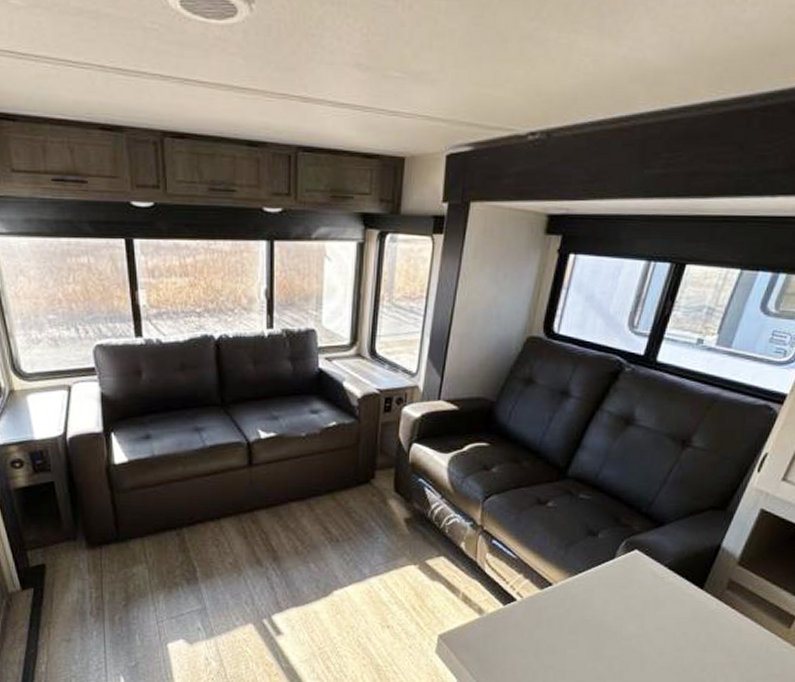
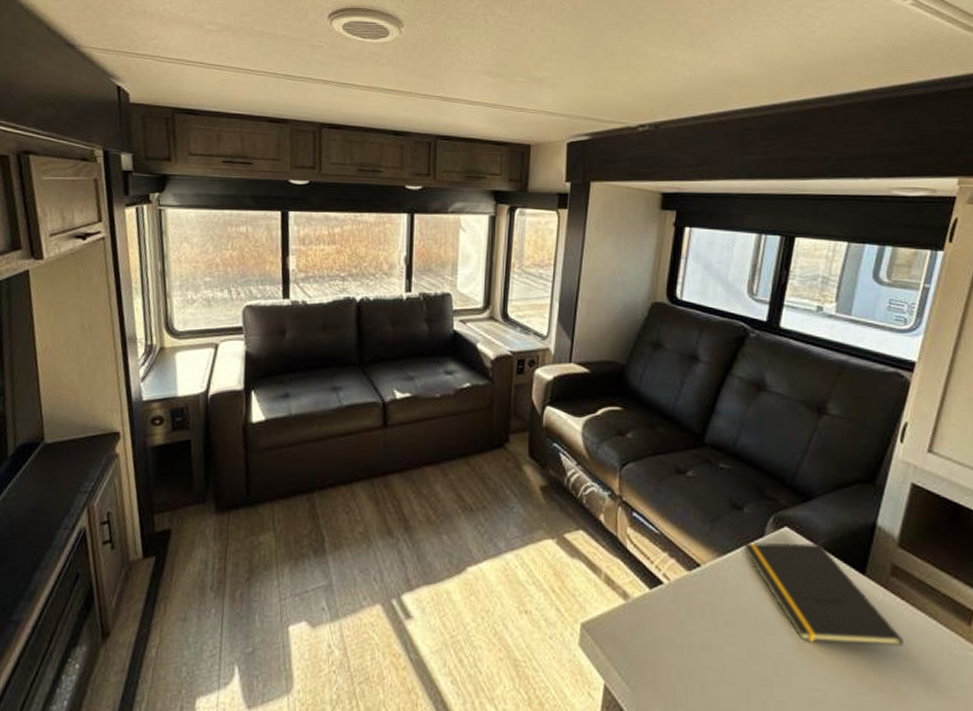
notepad: none [594,563,728,646] -> present [743,542,904,647]

